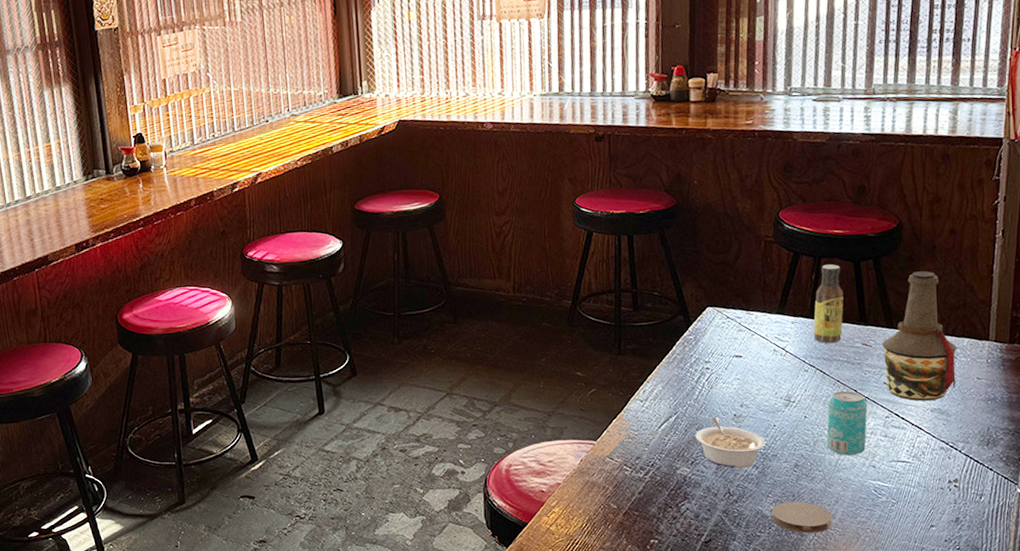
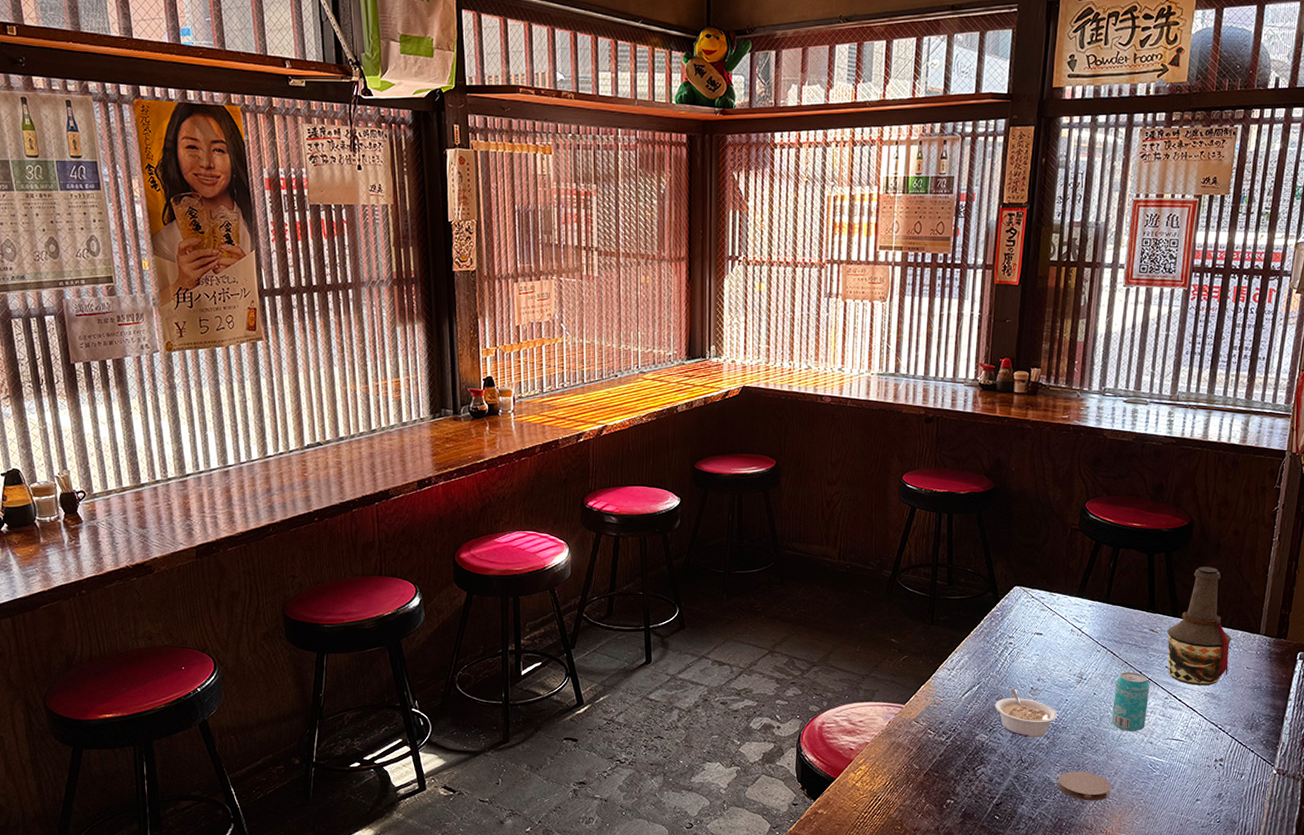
sauce bottle: present [813,264,844,344] -> none [1107,555,1137,628]

